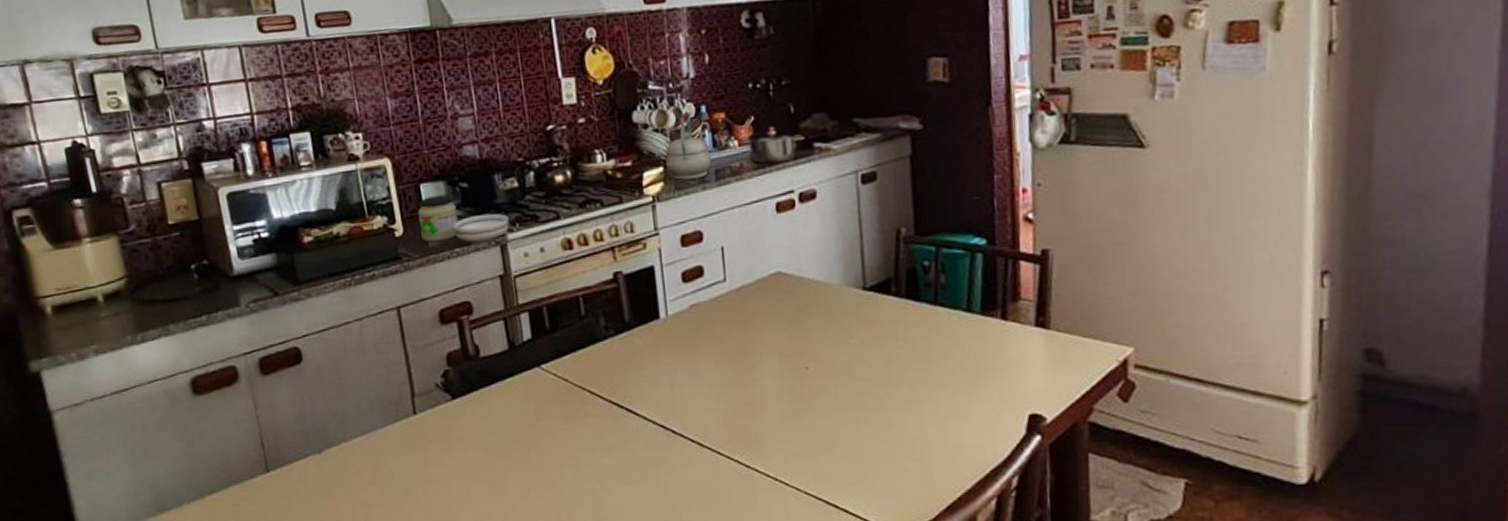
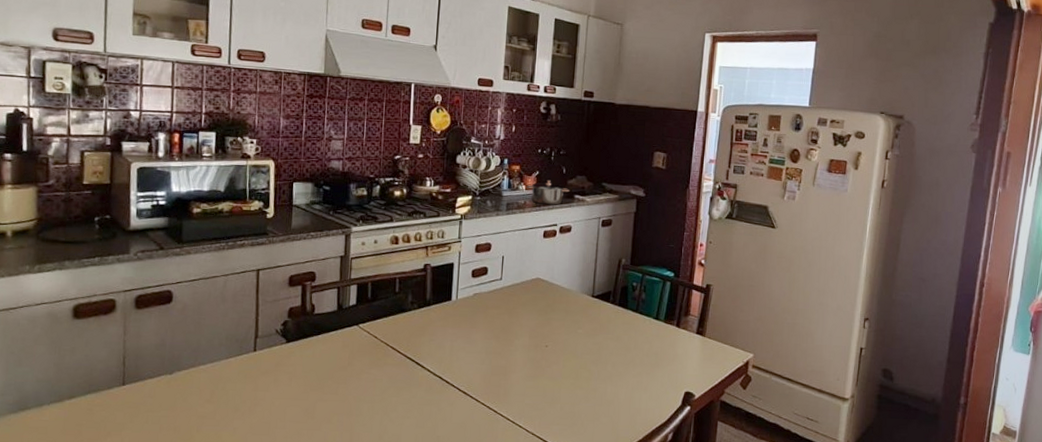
jar: present [417,195,458,243] -> none [287,193,318,226]
bowl: present [452,213,510,245] -> none [312,210,356,232]
kettle: present [664,111,713,180] -> none [473,161,506,208]

